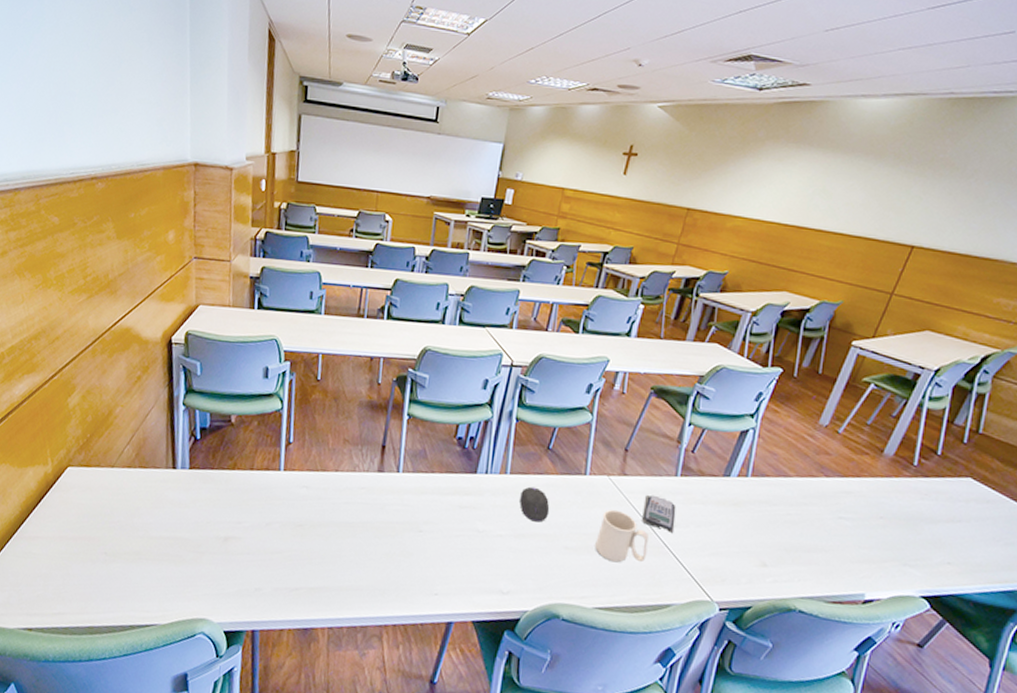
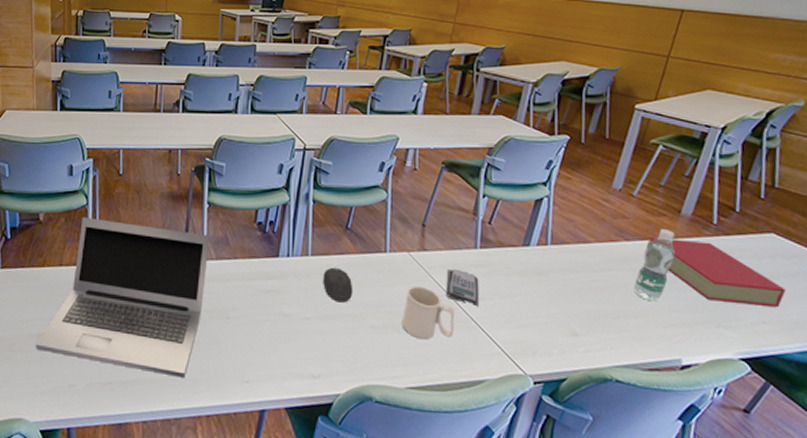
laptop: none [223,421,408,587] -> present [36,216,210,378]
bottle: none [827,467,875,538] -> present [633,229,675,302]
book: none [842,474,975,550] -> present [644,236,786,308]

